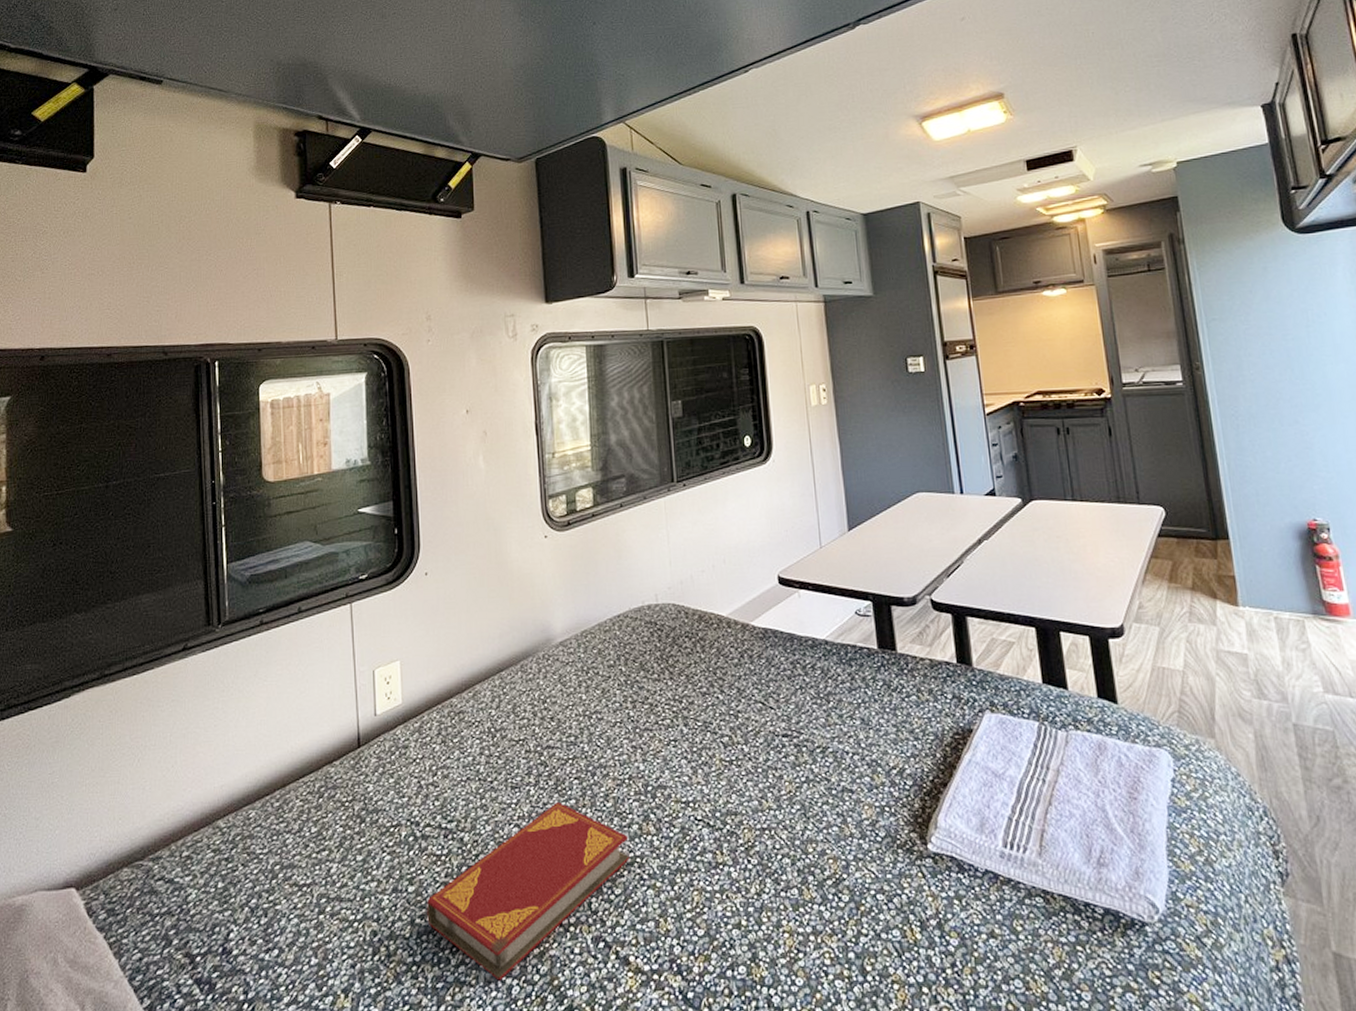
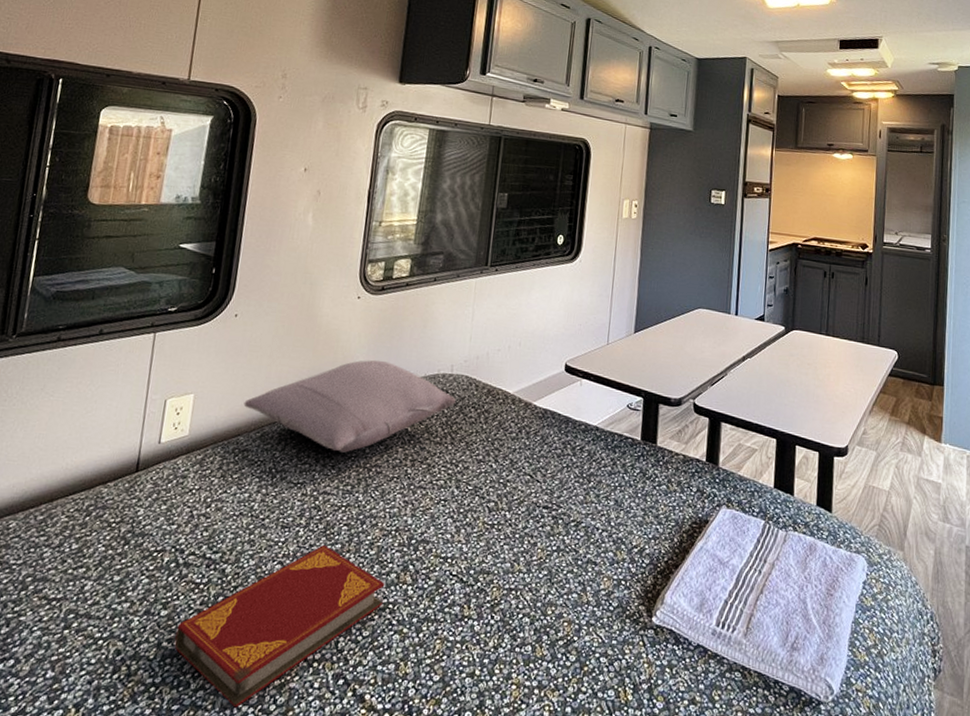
pillow: none [450,599,667,702] -> present [243,359,456,453]

